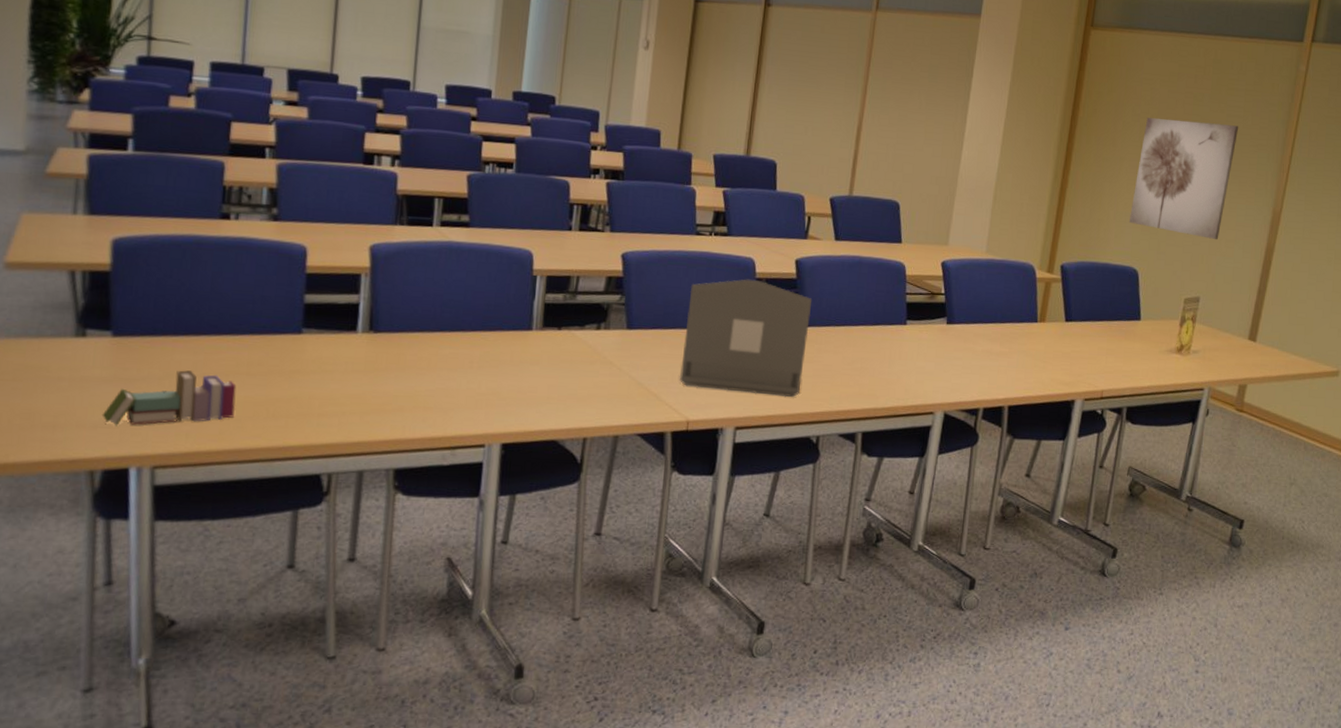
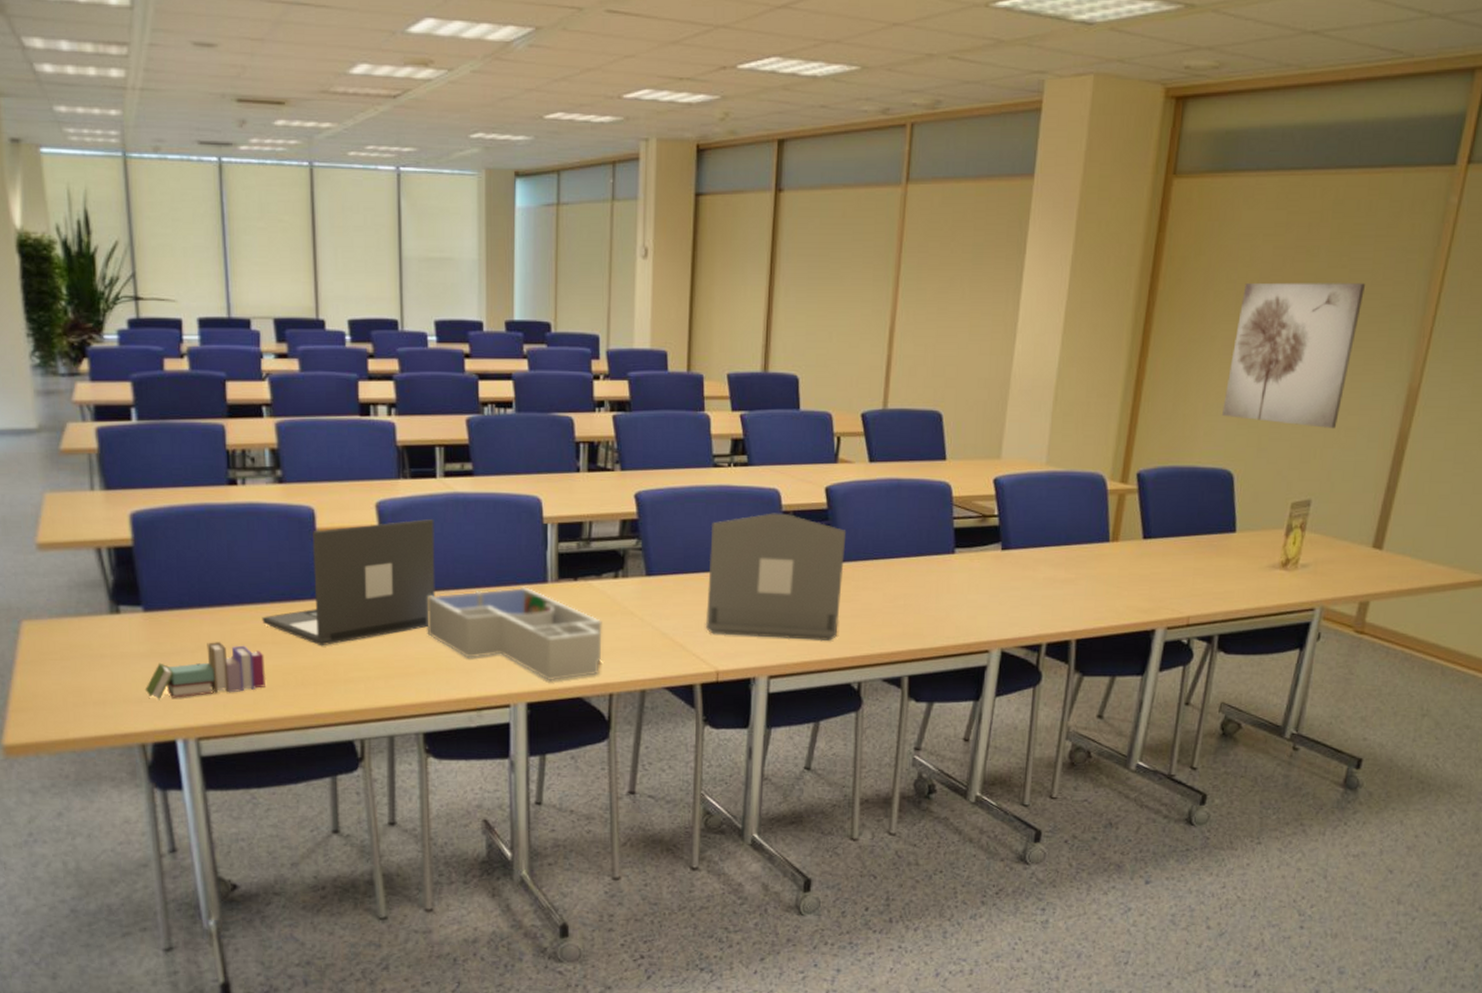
laptop: none [238,263,427,380] -> present [262,519,435,646]
desk organizer: none [408,333,582,424] -> present [426,587,602,682]

